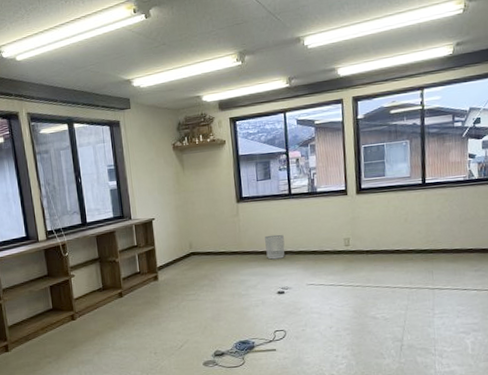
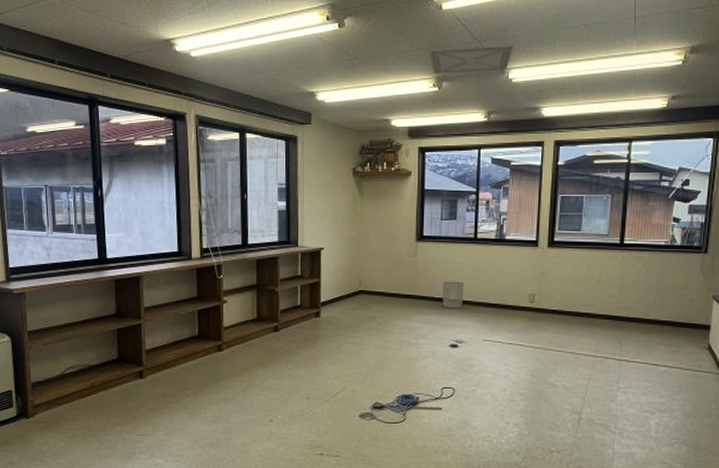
ceiling vent: none [230,15,307,50] -> present [429,46,514,74]

